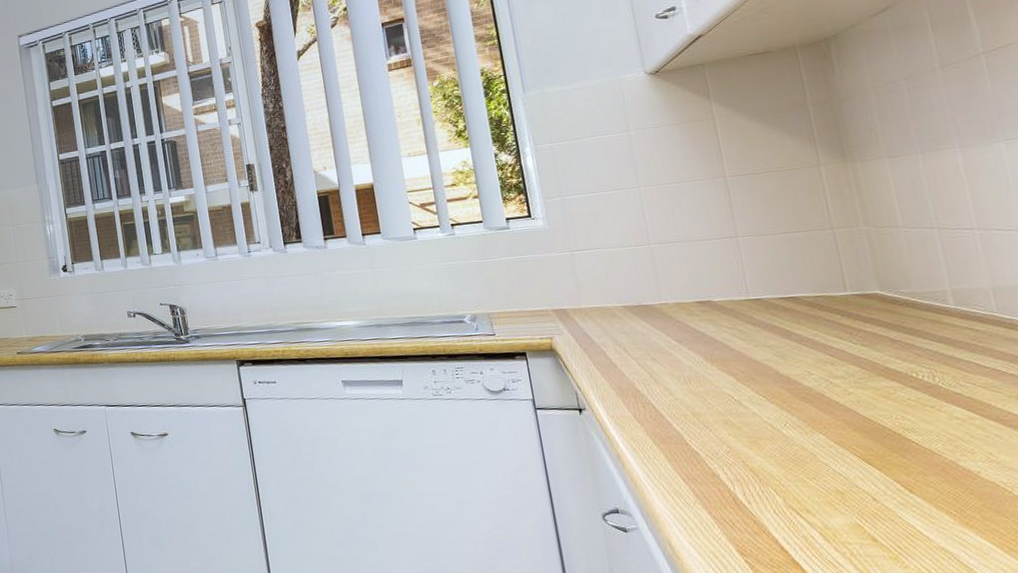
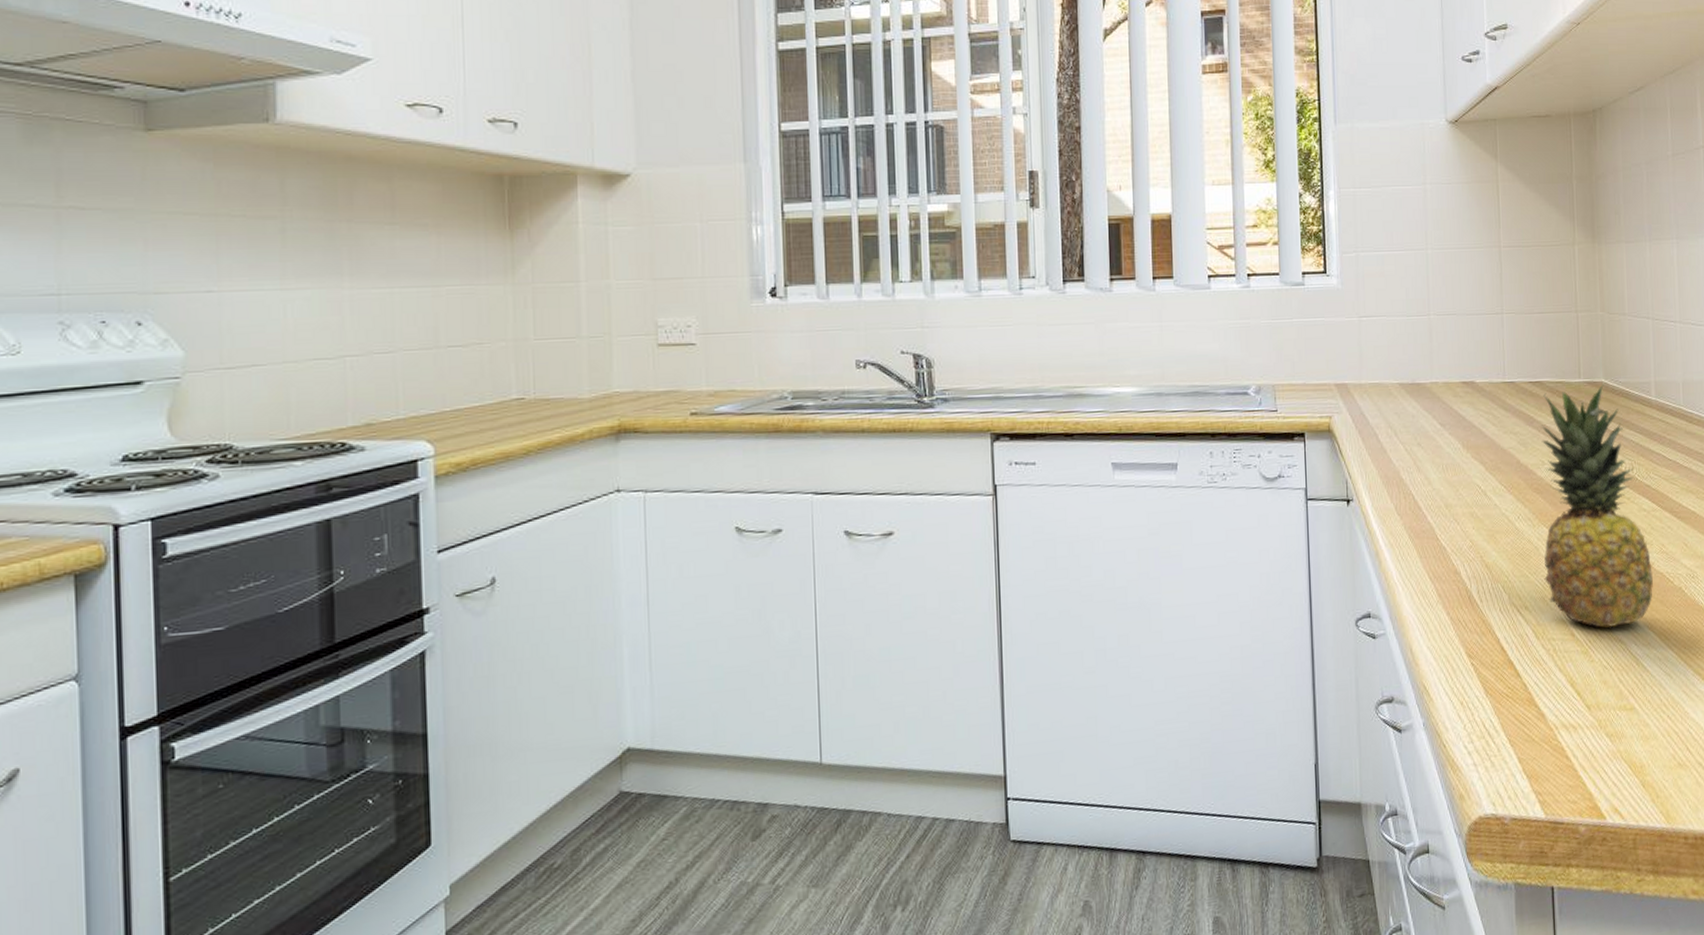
fruit: none [800,295,983,535] -> present [1541,384,1653,628]

